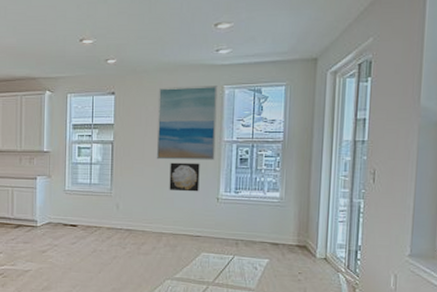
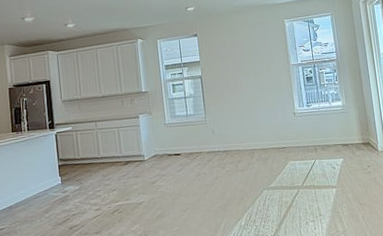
wall art: present [156,86,218,160] -> none [233,20,287,87]
wall art: present [169,162,200,192] -> none [251,85,278,112]

